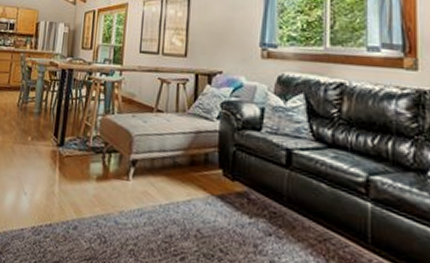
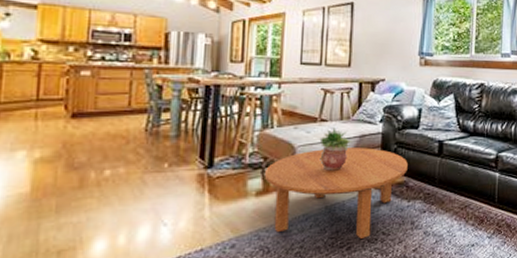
coffee table: none [104,140,249,252] -> present [264,148,408,239]
potted plant: none [155,120,188,167] -> present [319,128,352,171]

